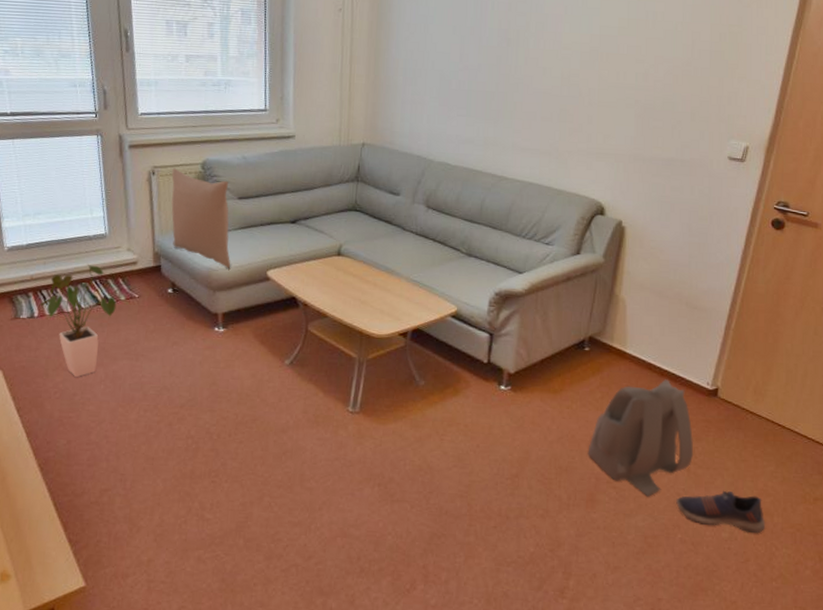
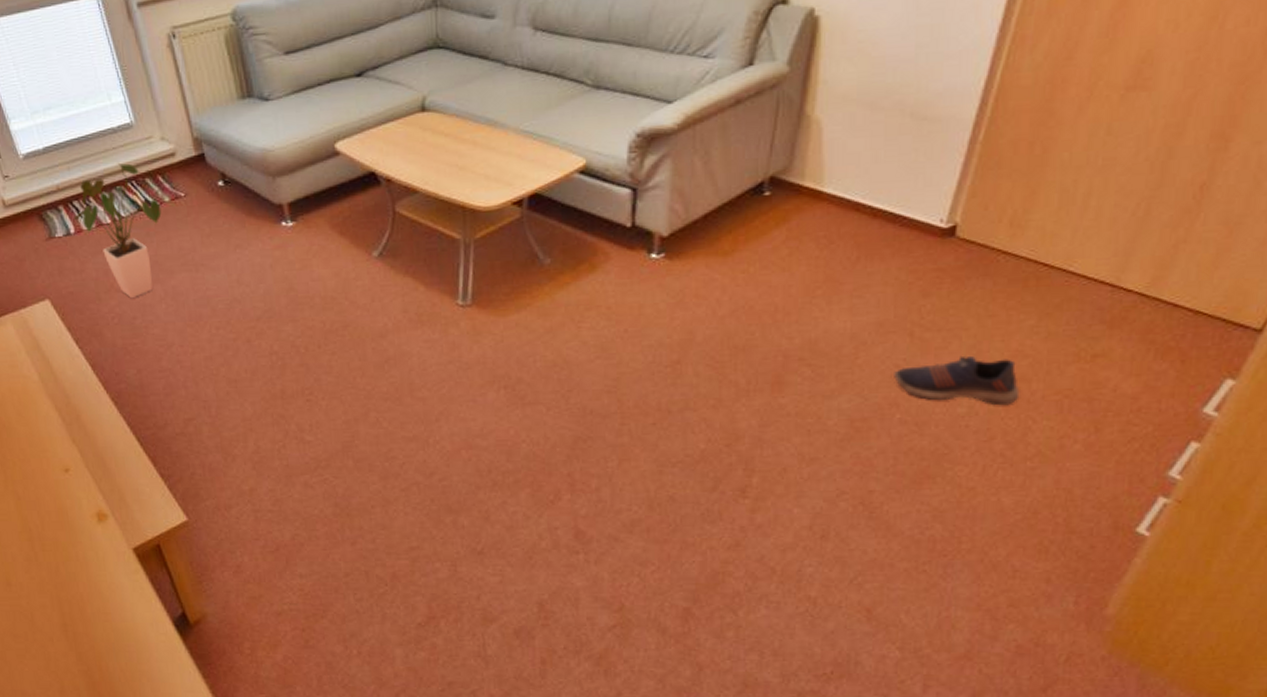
pillow: present [171,168,231,268] -> none [196,24,289,146]
backpack: present [587,379,694,497] -> none [772,221,920,373]

